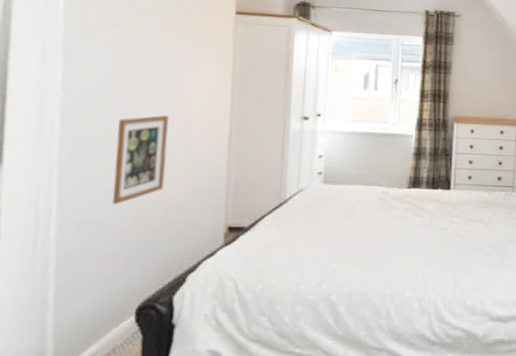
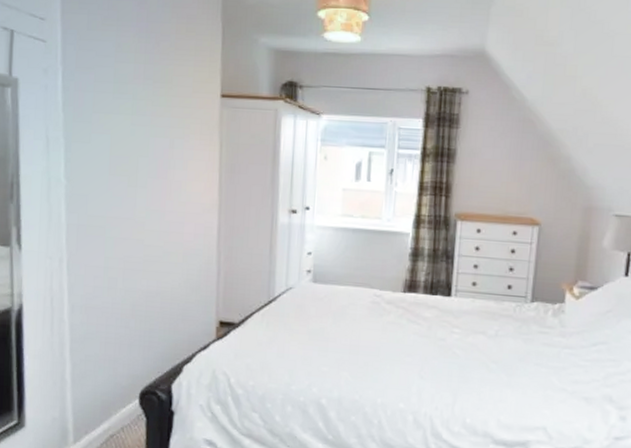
picture frame: present [112,114,169,205] -> none [114,205,161,293]

